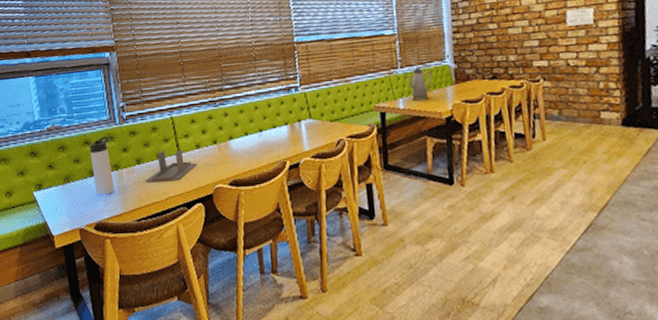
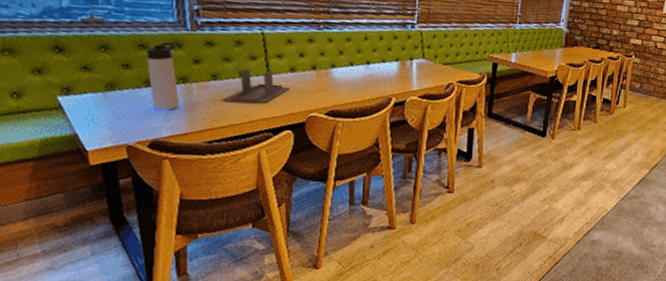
coffee pot: present [403,64,433,101] -> none [521,23,547,58]

